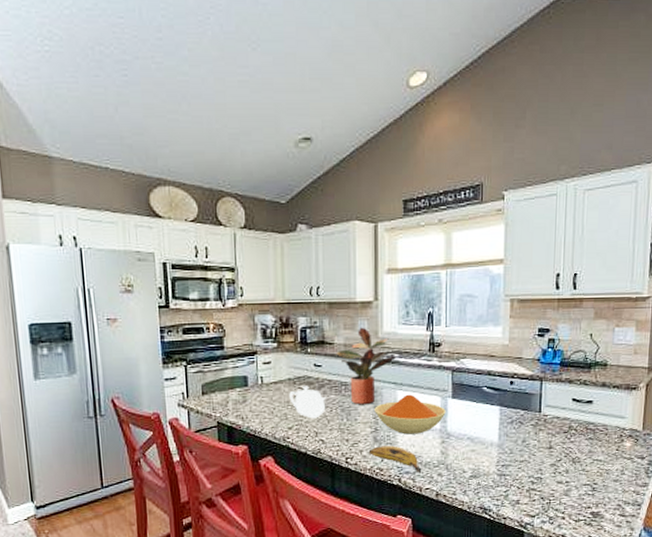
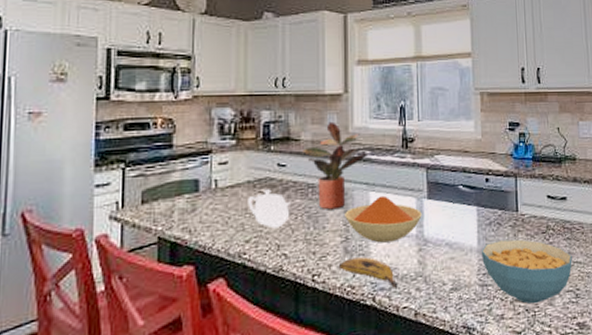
cereal bowl: none [501,437,593,494] -> present [481,239,572,304]

